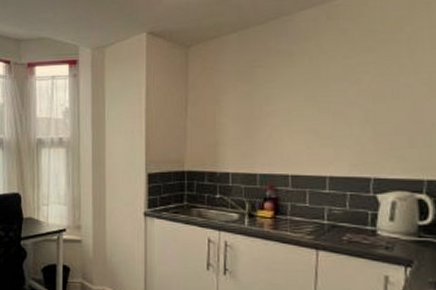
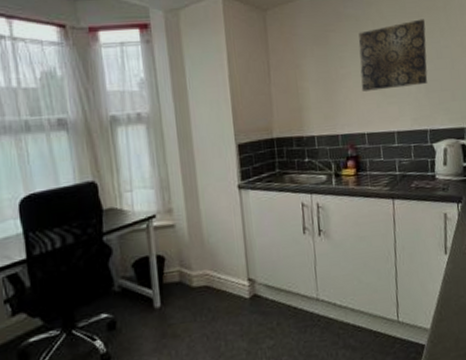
wall art: none [288,54,380,131] -> present [358,19,428,92]

